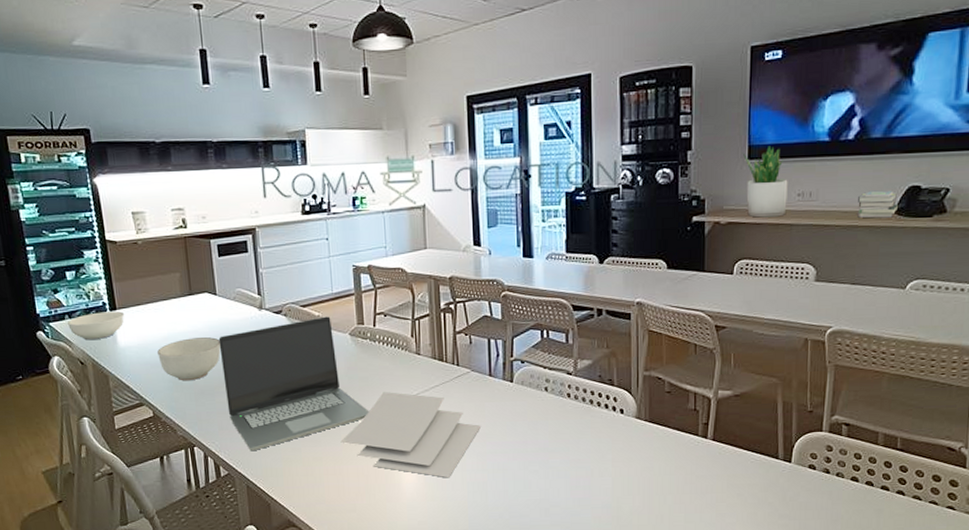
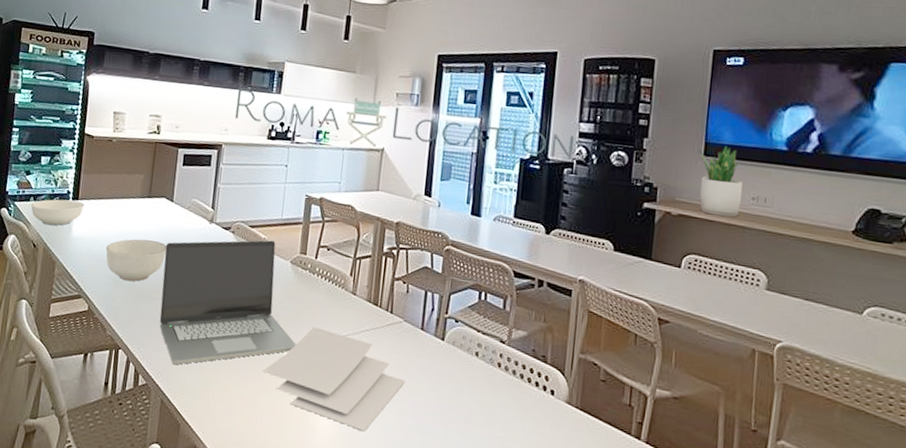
books: present [857,190,899,218] -> none [813,206,857,237]

